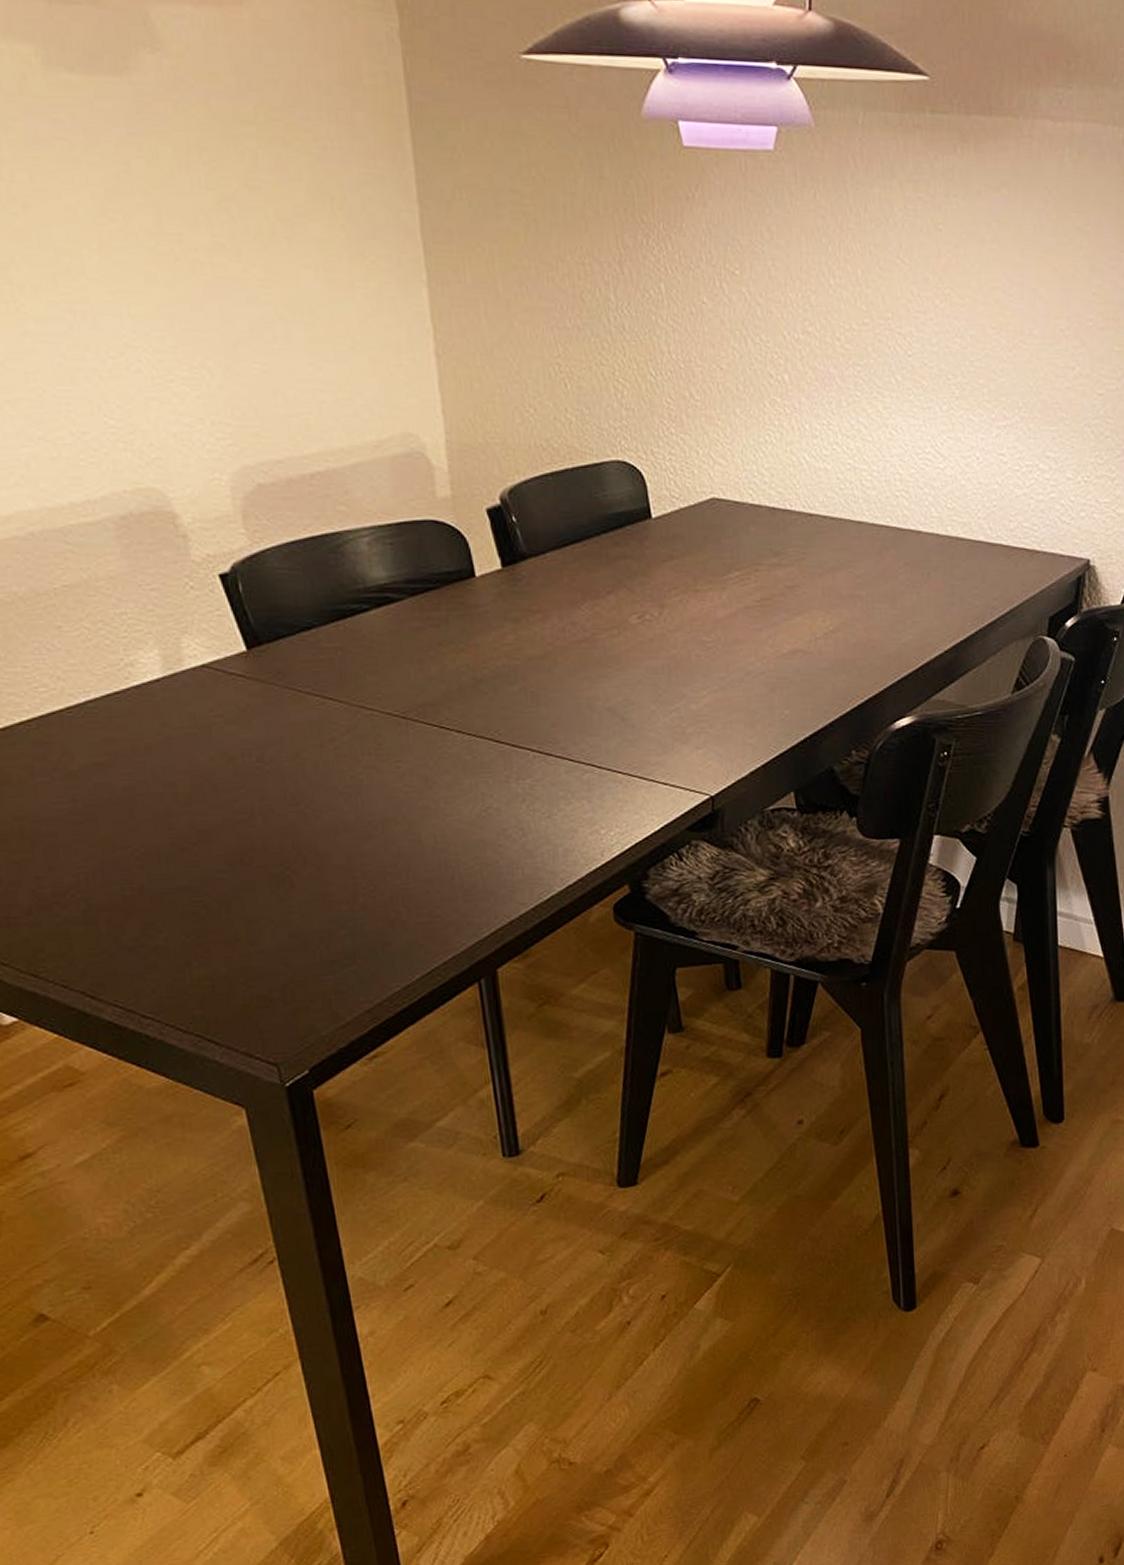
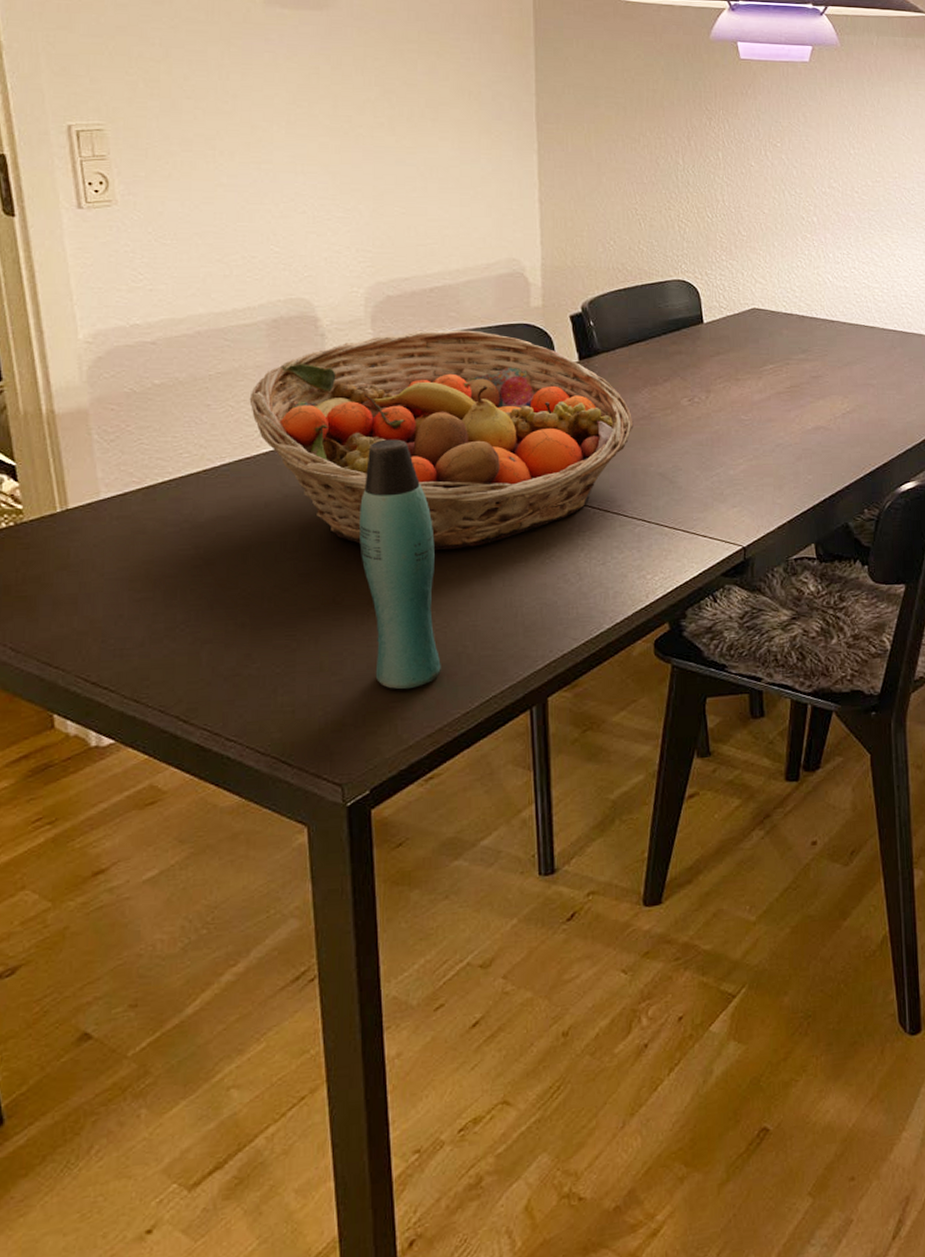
fruit basket: none [107,529,574,803] -> present [249,330,634,551]
bottle: none [257,668,374,961] -> present [359,439,441,690]

